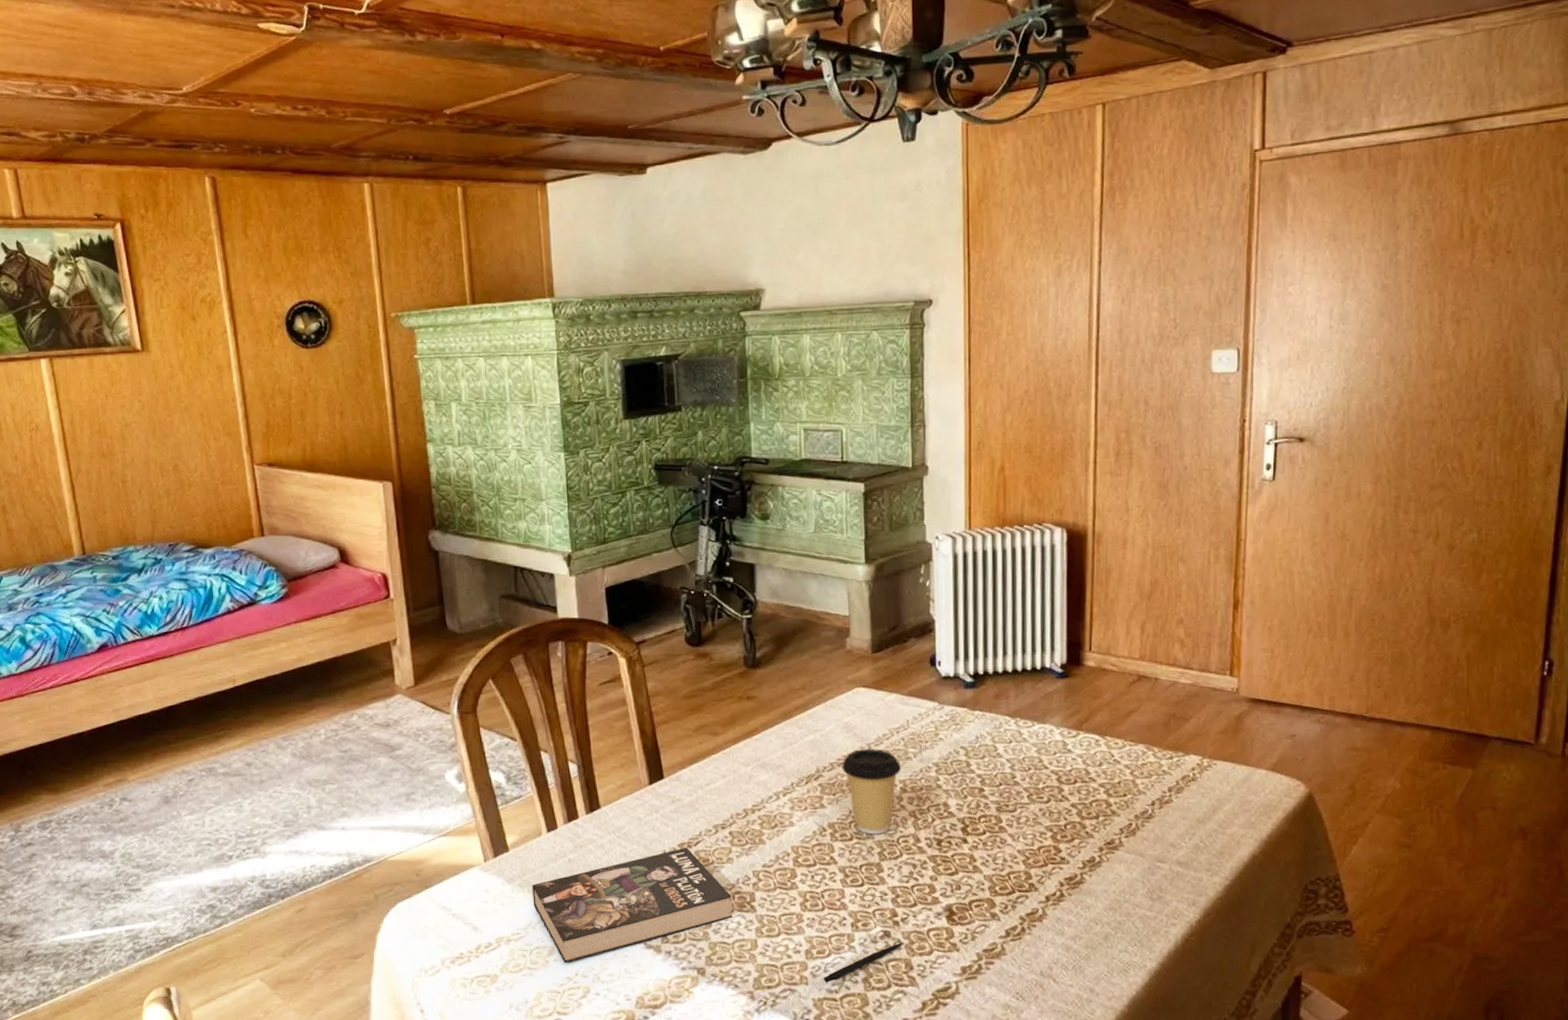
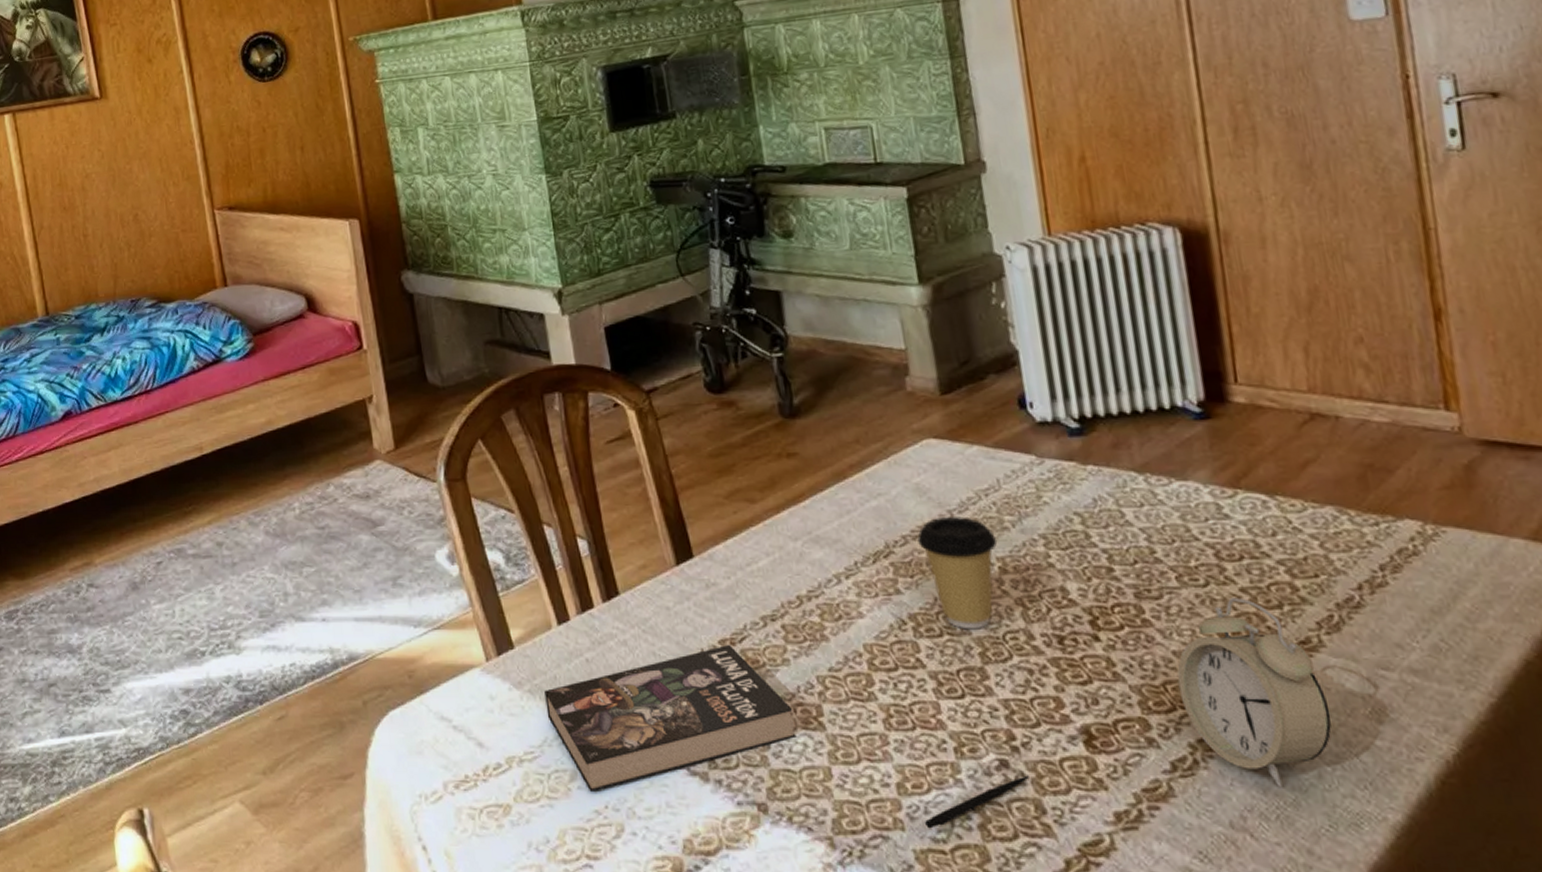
alarm clock: none [1018,811,1120,945] -> present [1177,598,1332,786]

